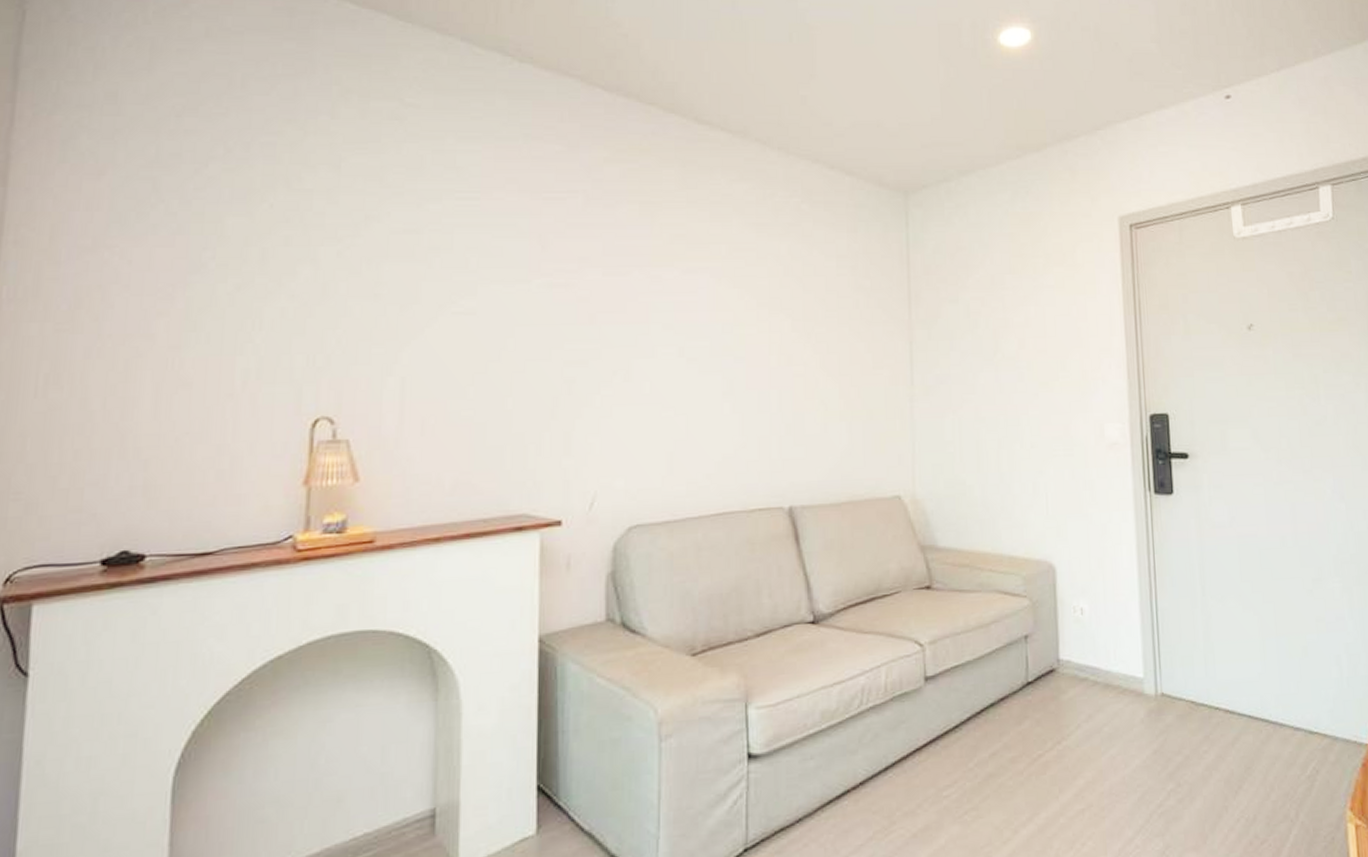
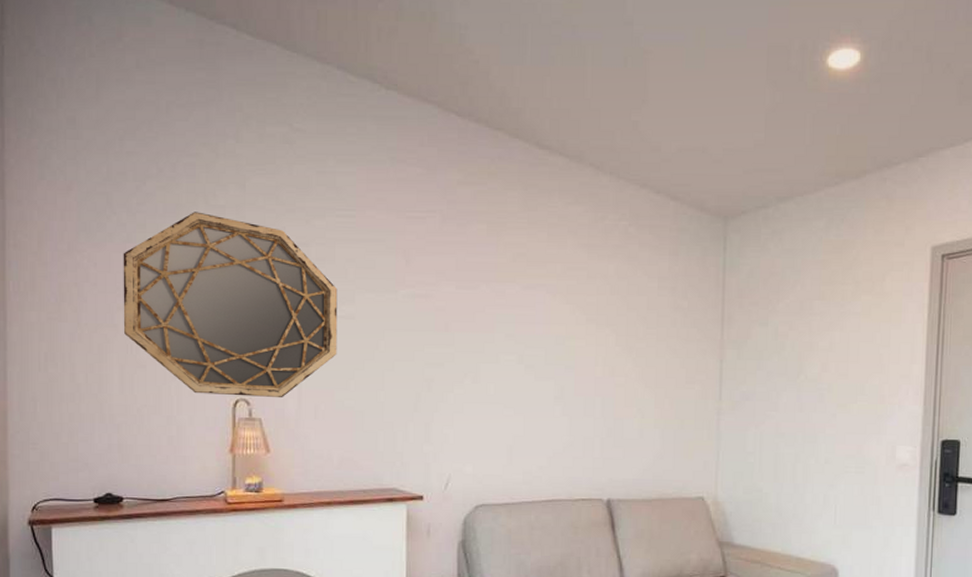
home mirror: none [163,197,455,414] -> present [123,212,338,398]

